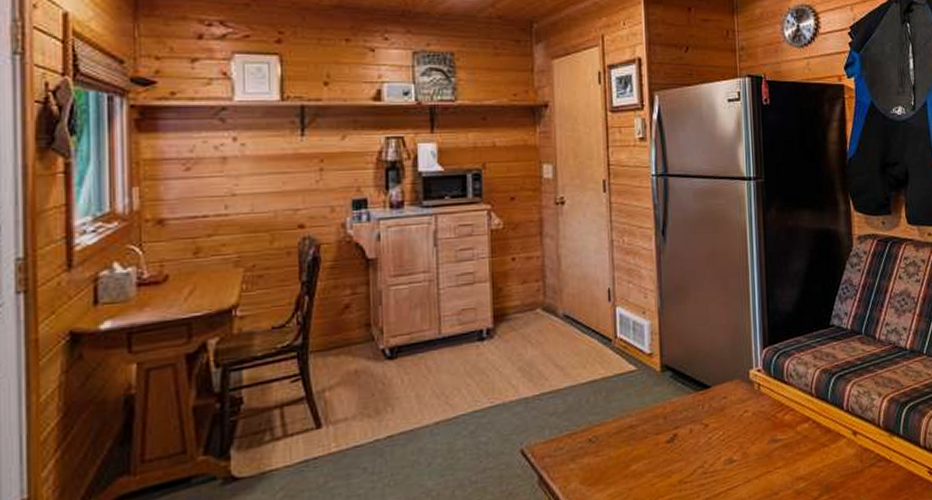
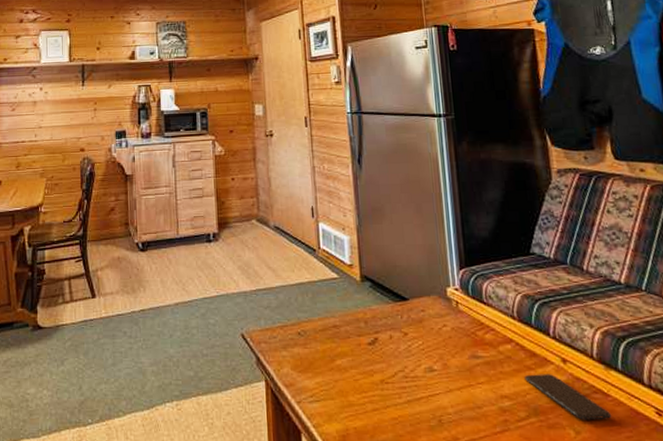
smartphone: none [819,448,893,490] -> present [524,374,612,420]

